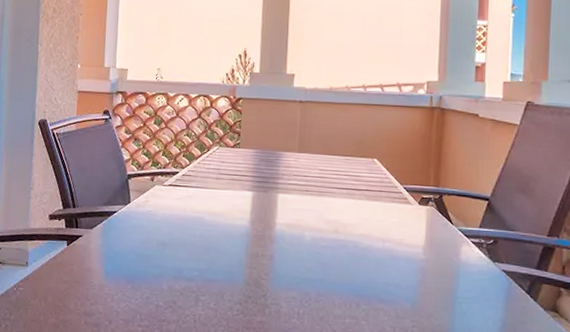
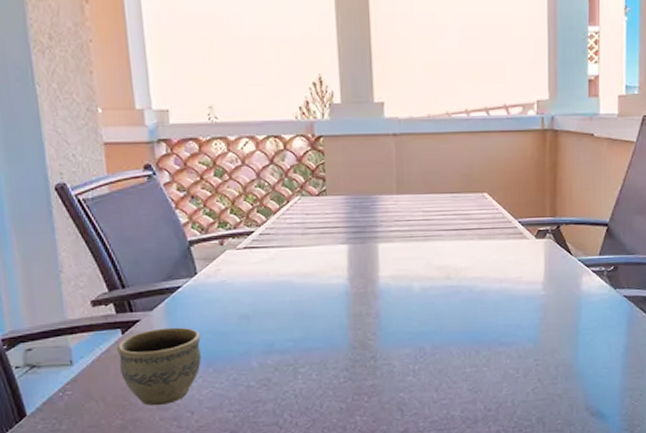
cup: none [61,244,126,312] -> present [117,327,201,406]

